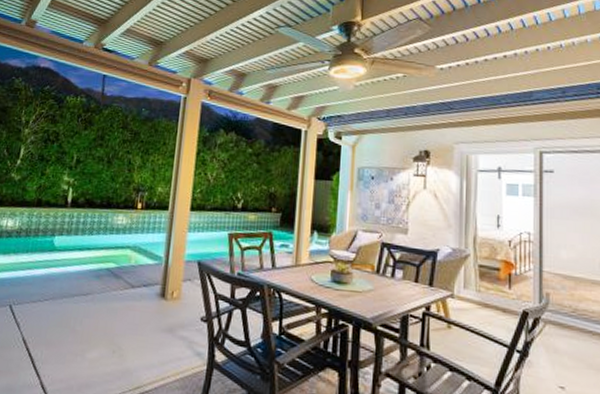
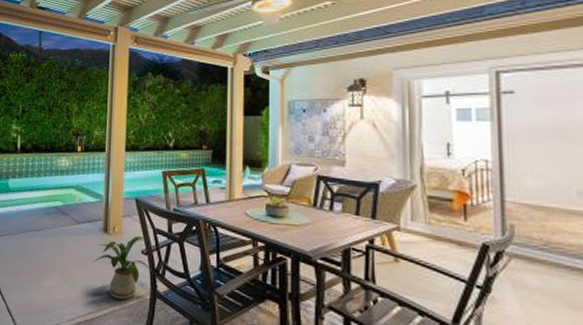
house plant: none [145,301,211,371] -> present [92,235,152,300]

